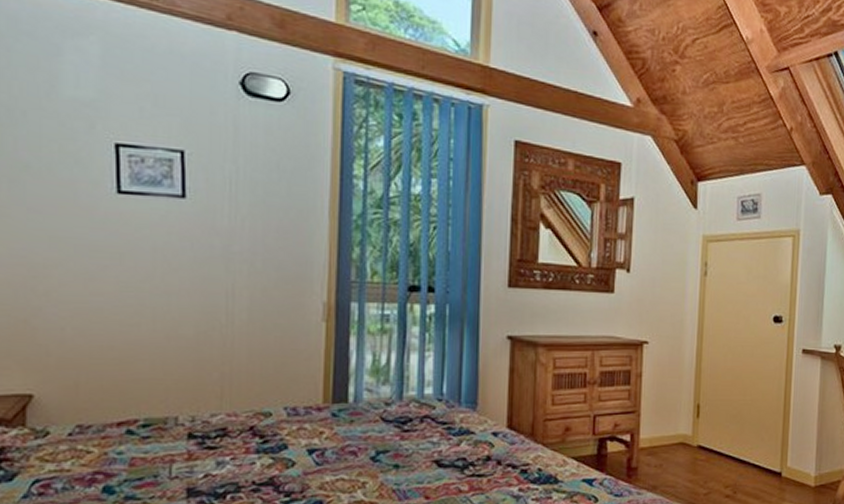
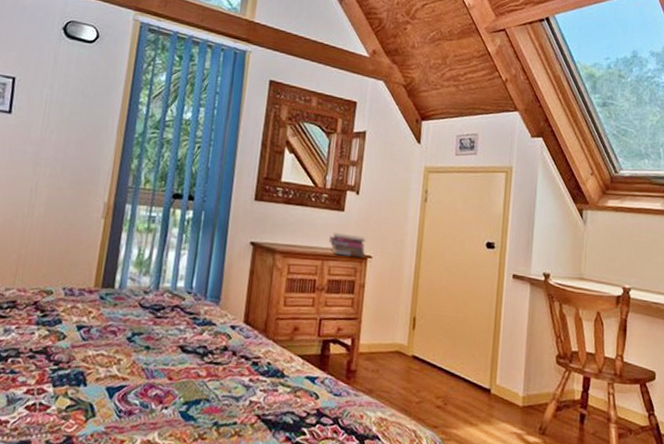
books: none [599,317,641,344] -> present [329,232,366,258]

